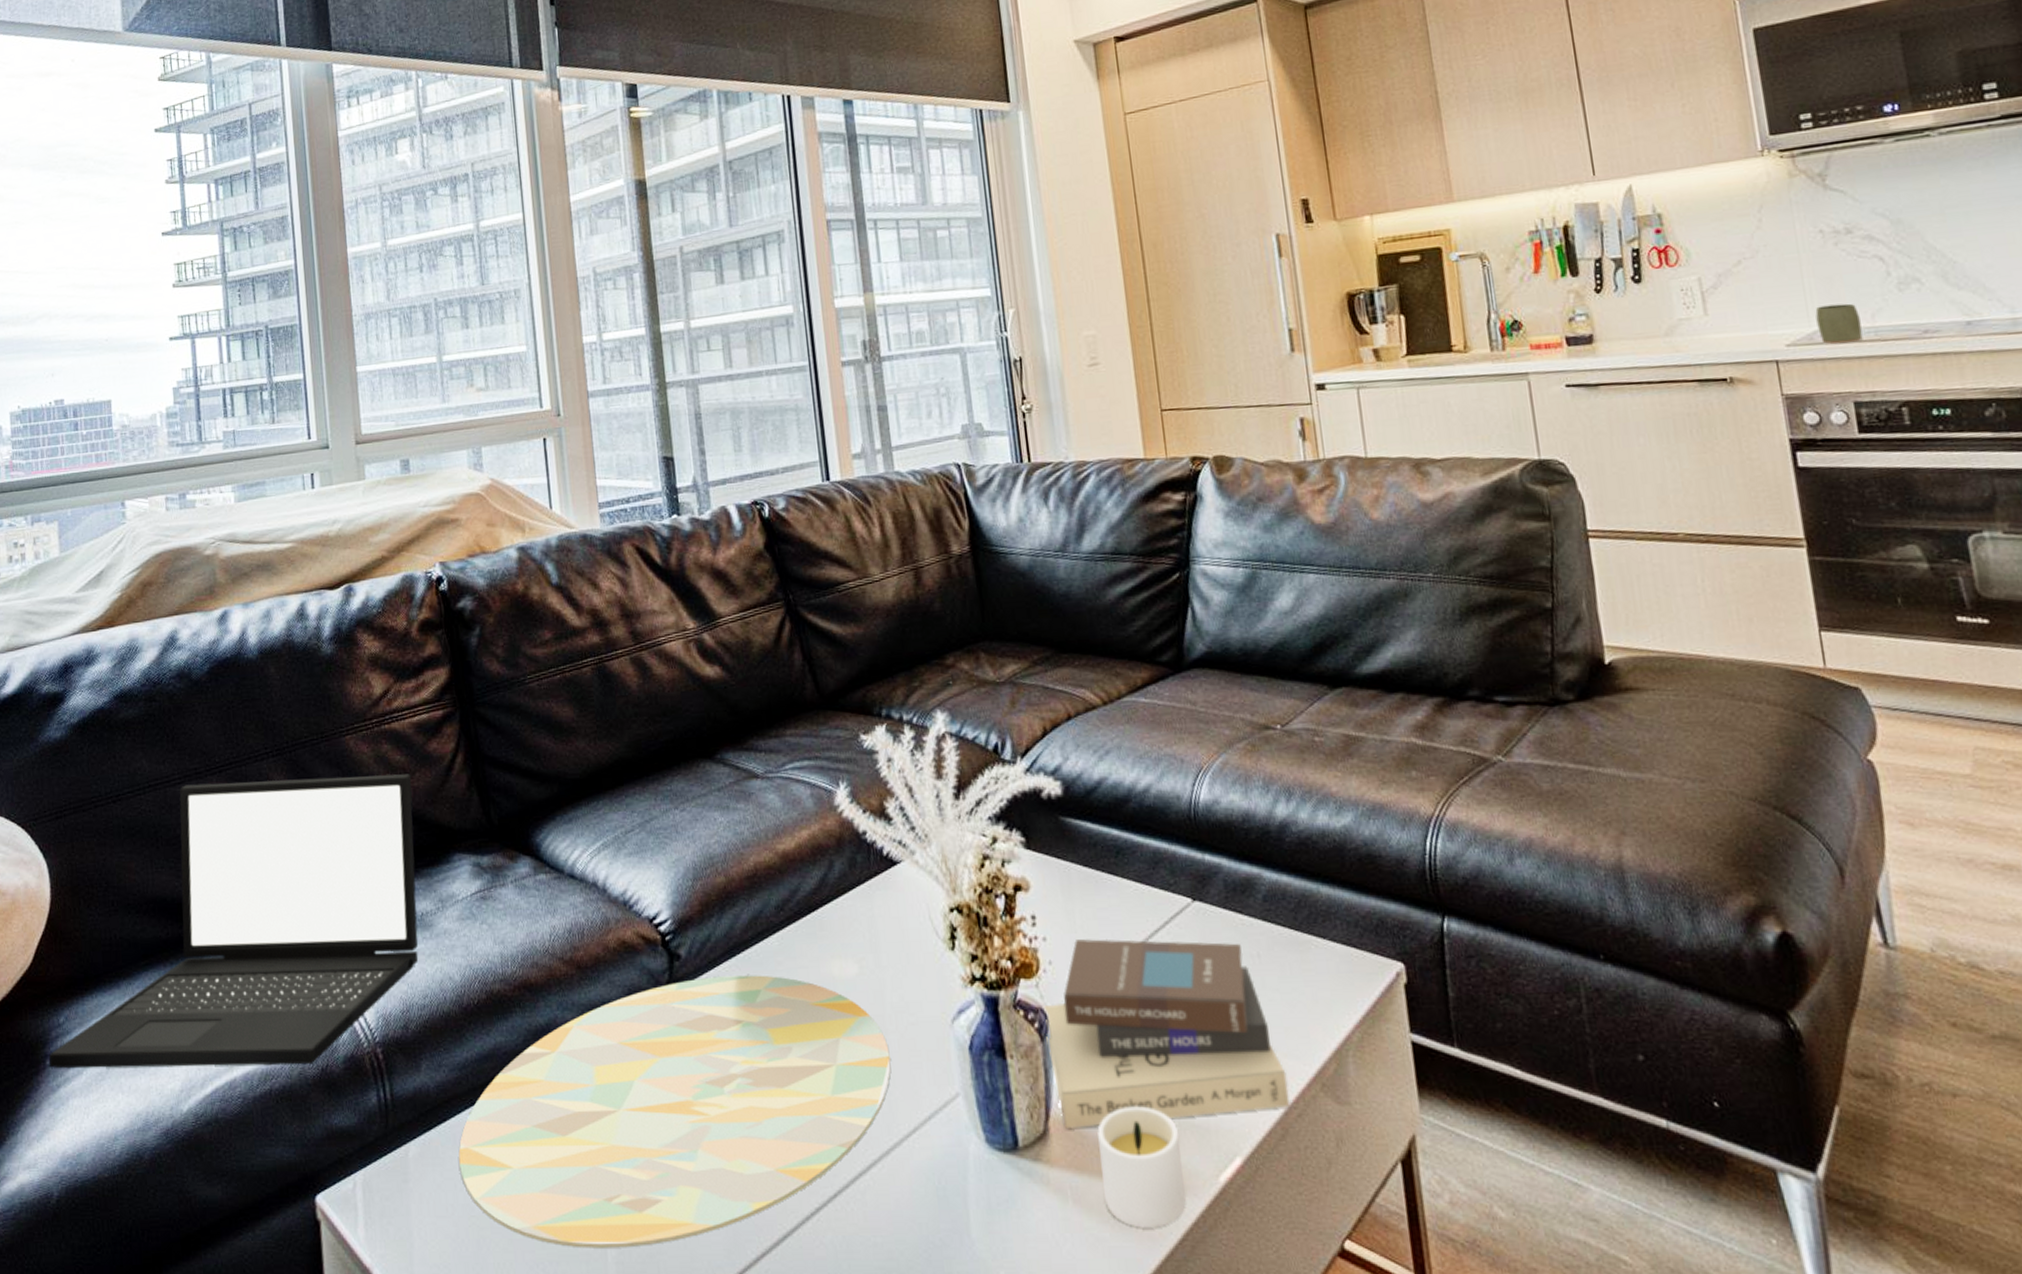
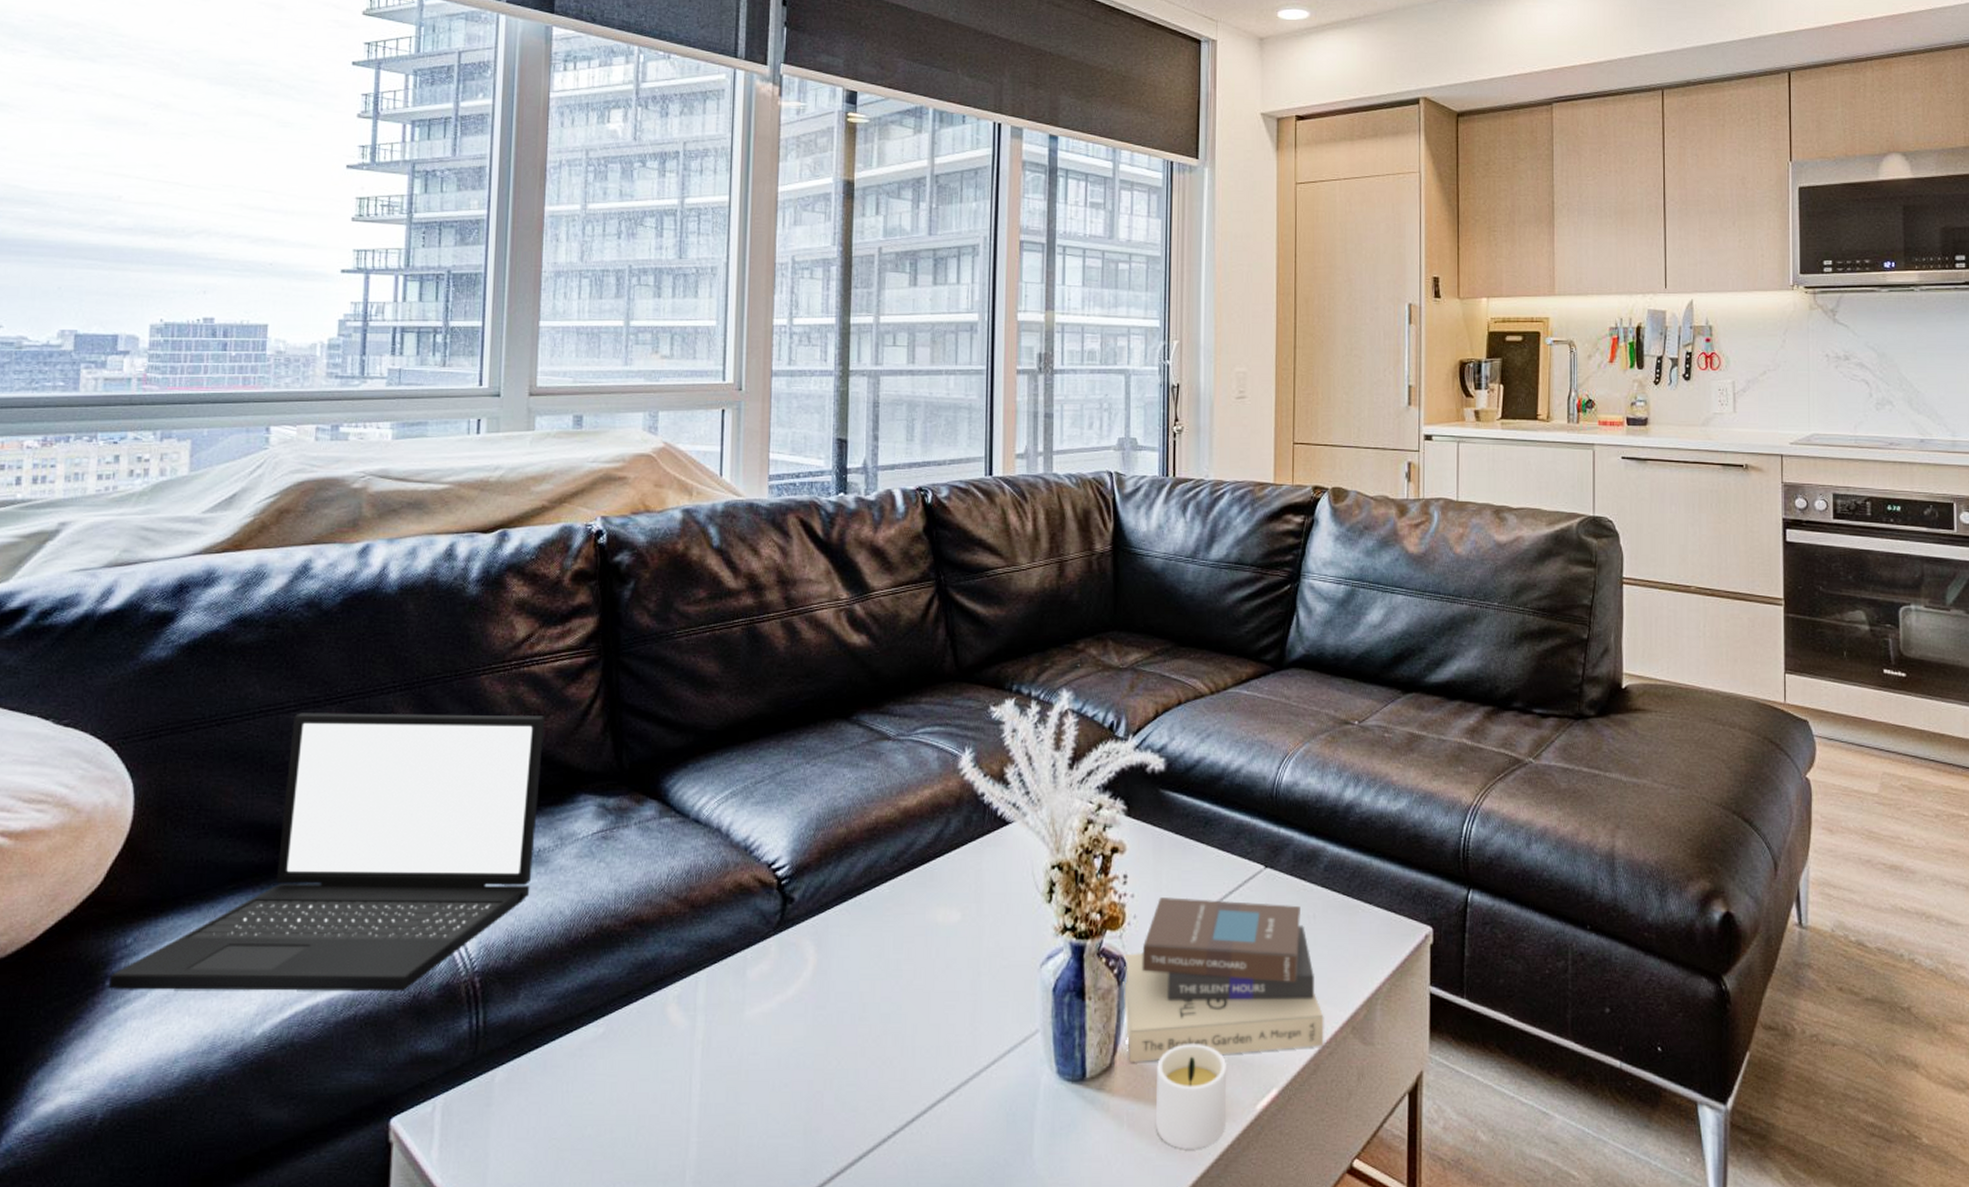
decorative tray: present [458,975,891,1248] -> none [546,919,980,1169]
mug: present [1815,303,1863,344] -> none [1815,415,1846,447]

